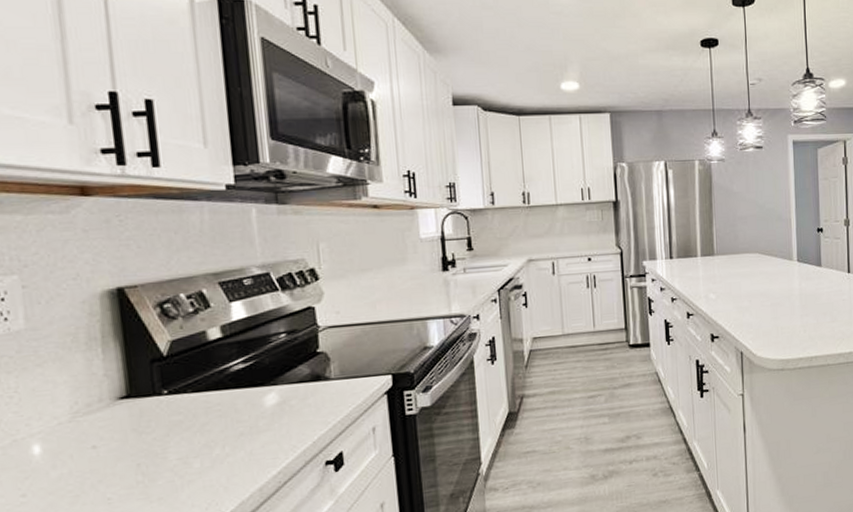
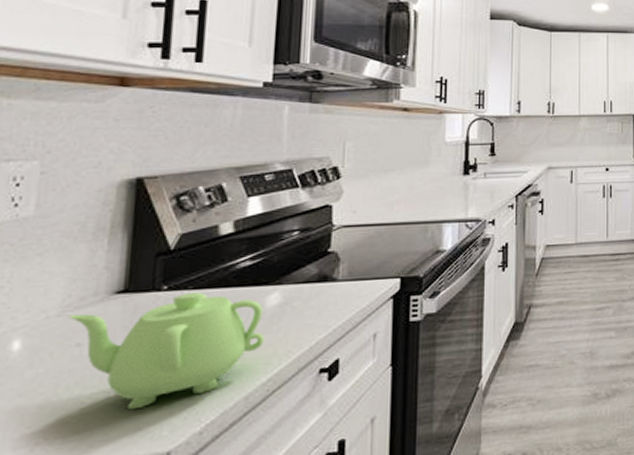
teapot: none [80,395,269,503] -> present [69,292,264,410]

